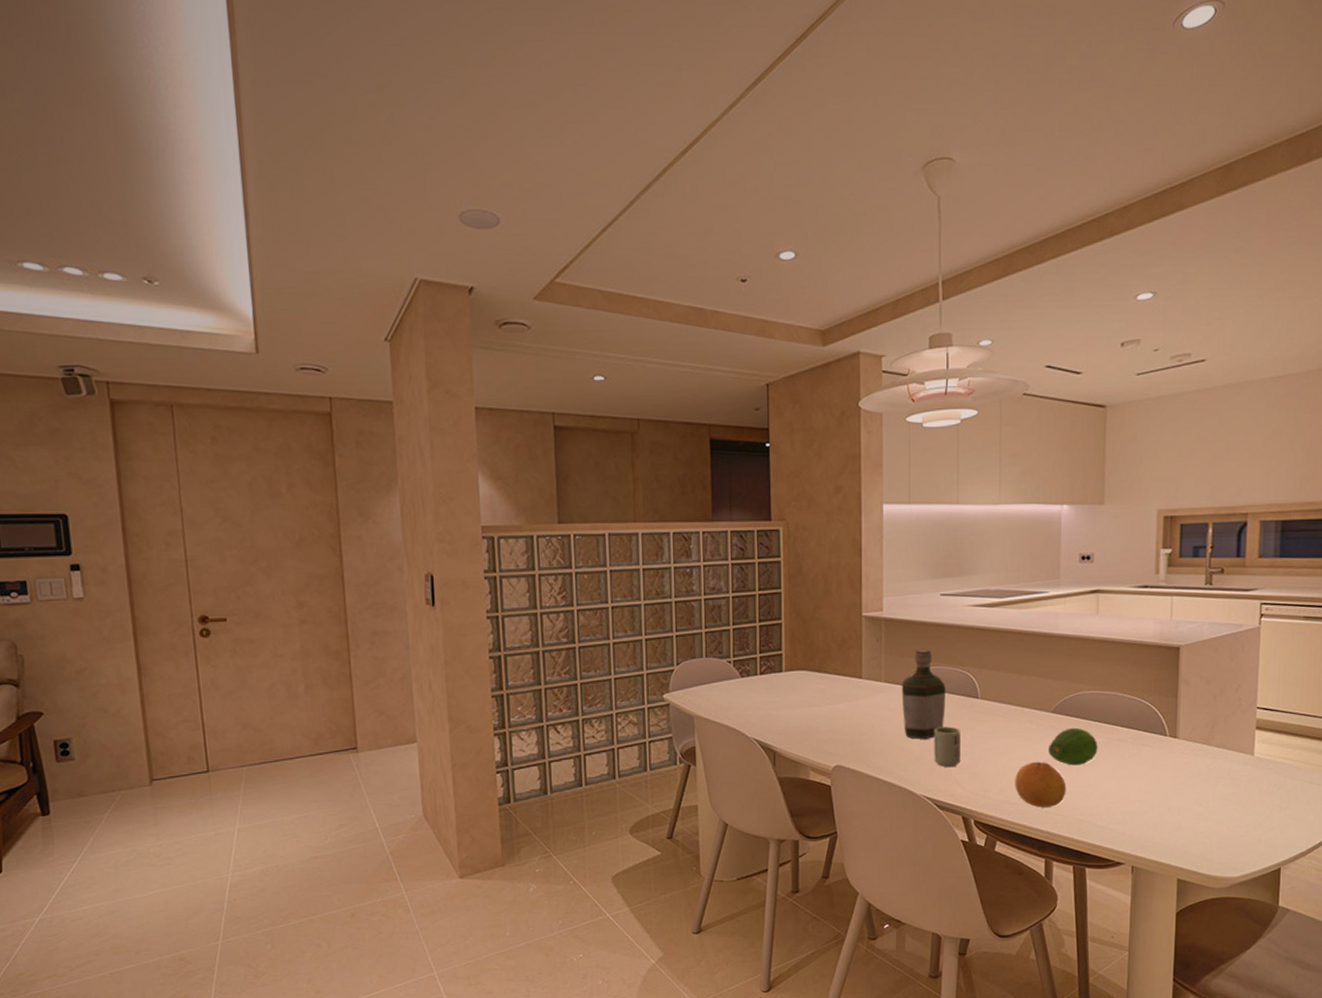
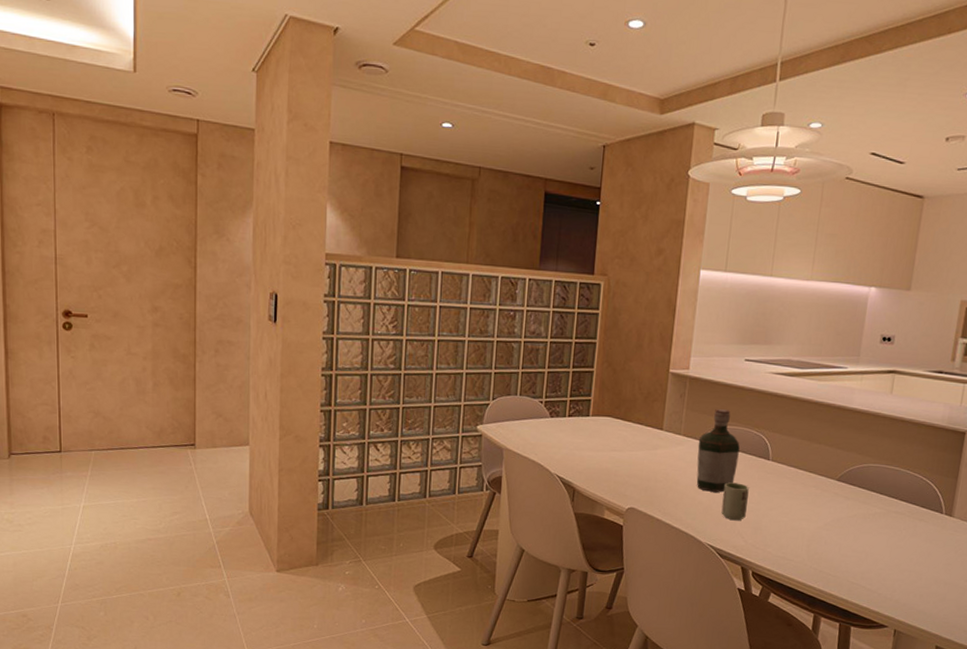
fruit: present [1015,761,1066,808] -> none [794,523,842,567]
fruit: present [1047,727,1098,766] -> none [828,496,877,532]

